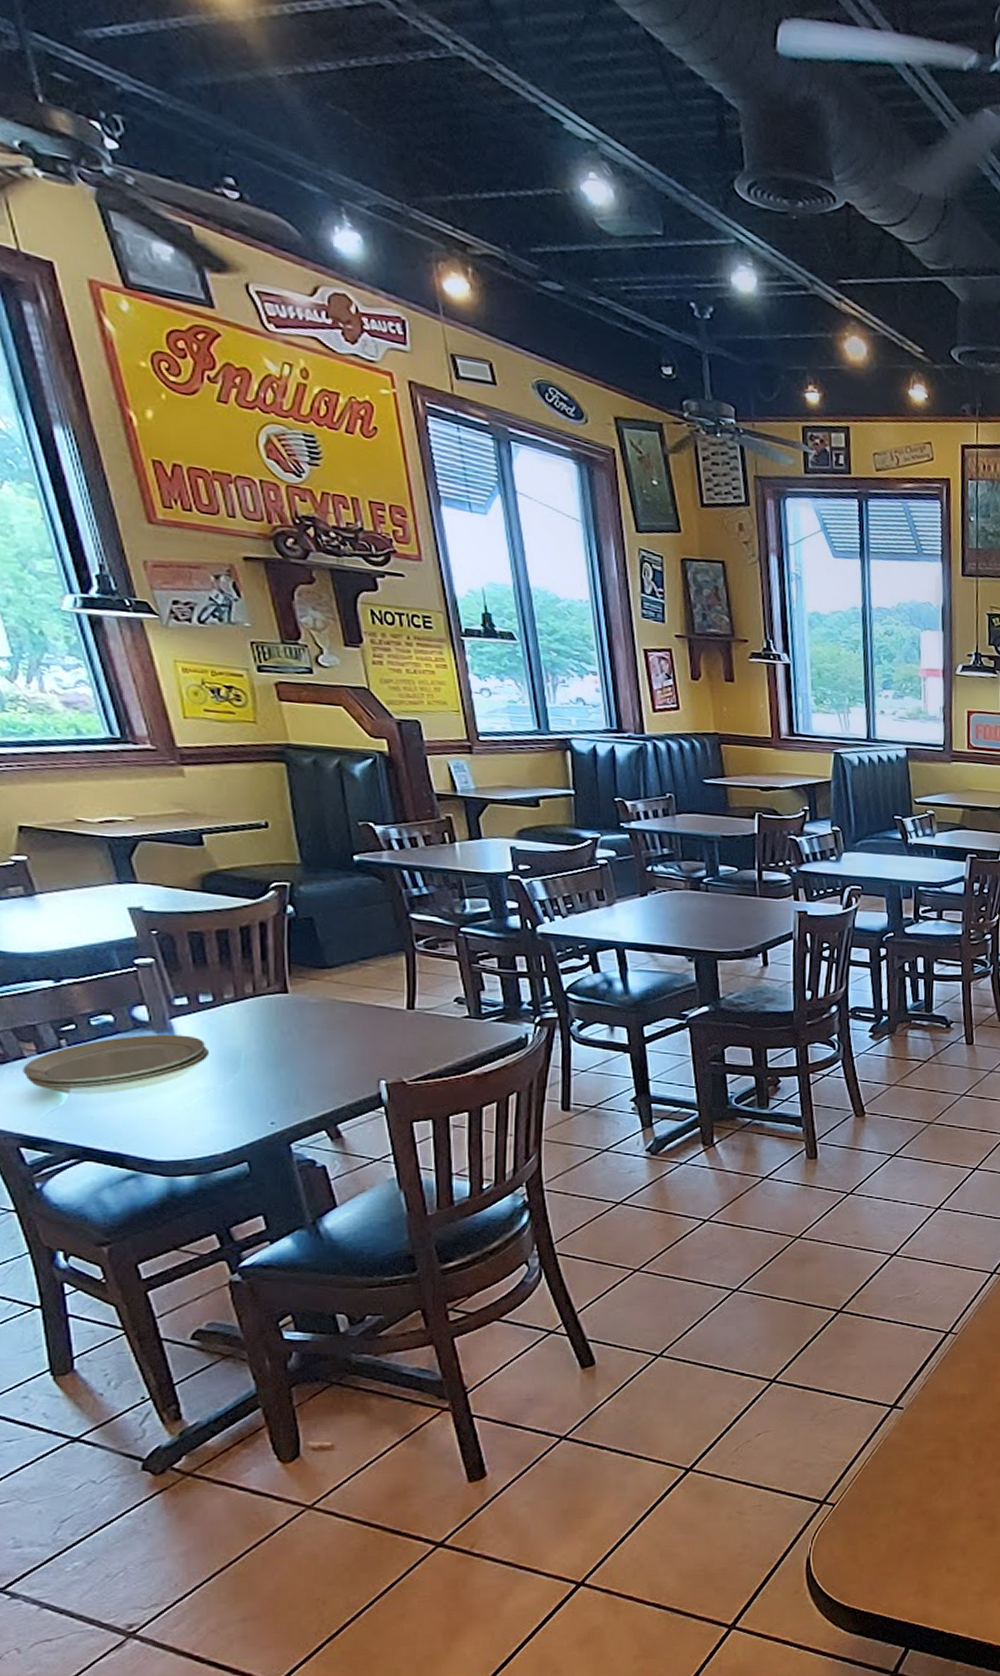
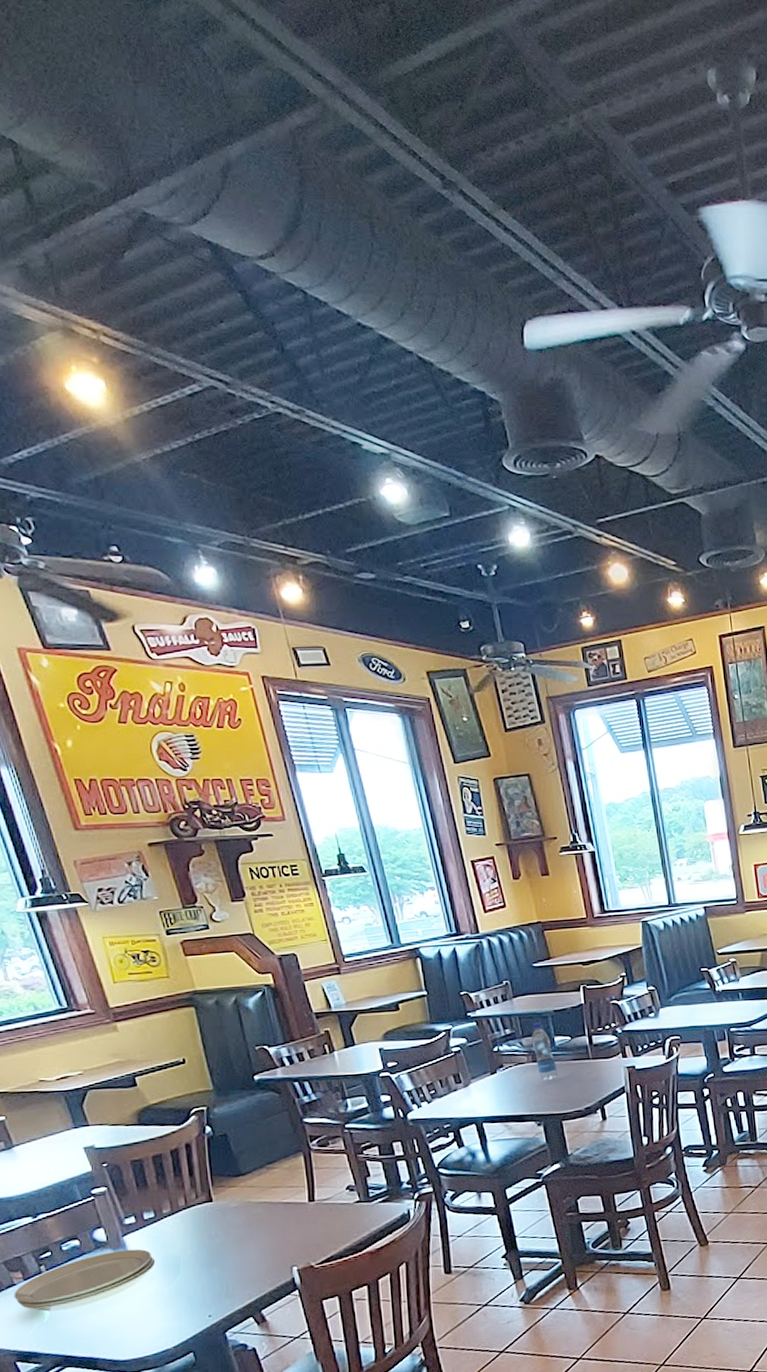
bottle: none [692,846,719,914] -> present [531,1022,558,1081]

